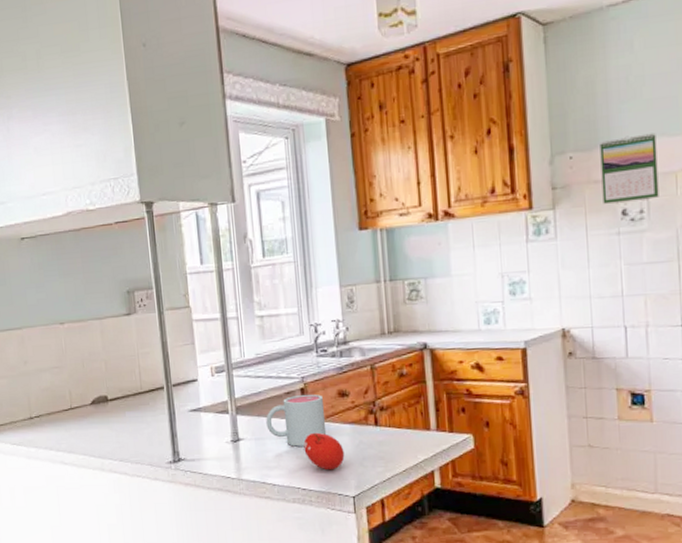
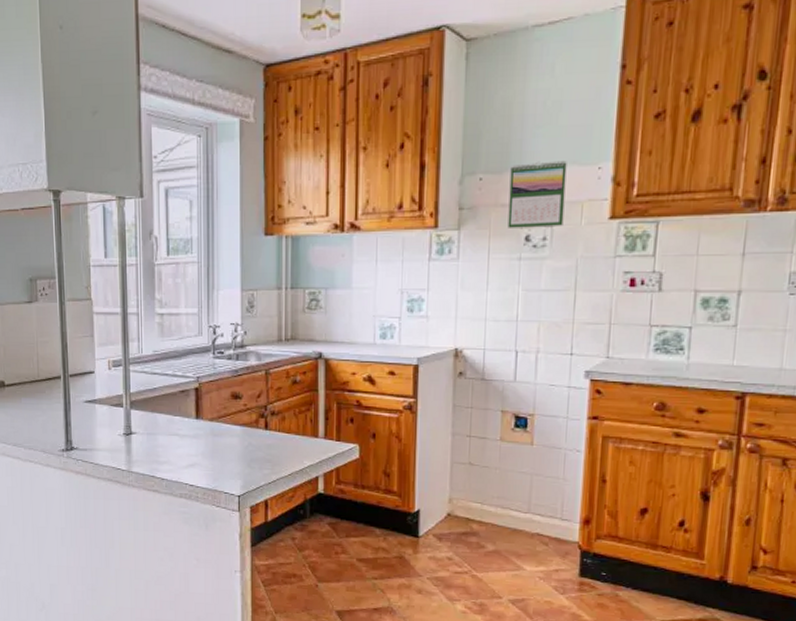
mug: present [266,394,327,447] -> none [159,394,217,444]
fruit: present [303,432,345,471] -> none [194,431,233,469]

